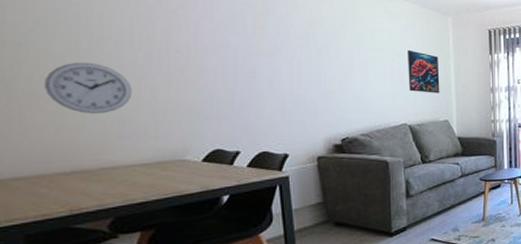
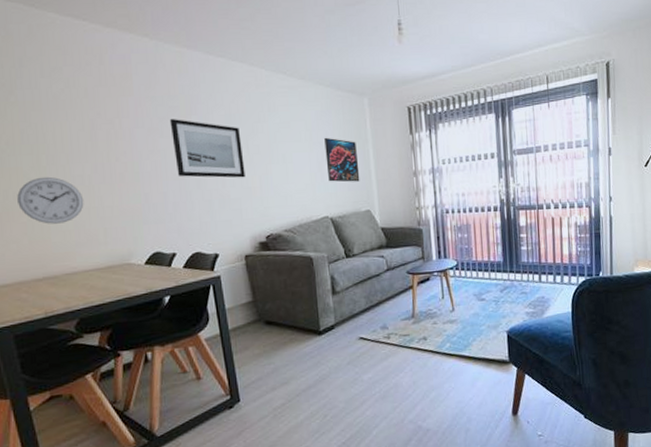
wall art: none [243,16,323,81] -> present [169,119,245,178]

